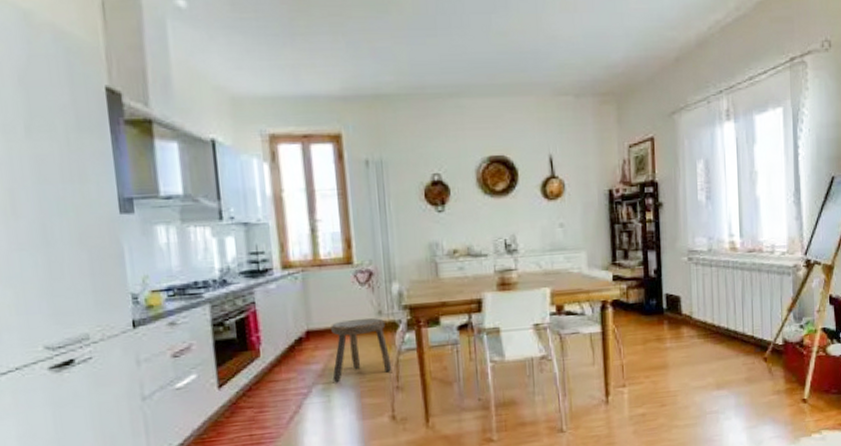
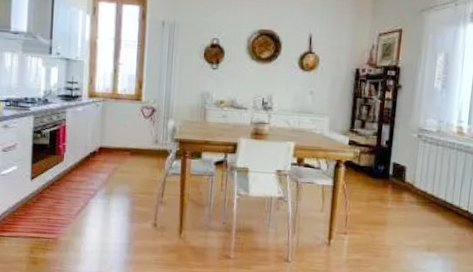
stool: present [331,317,392,383] -> none [114,143,160,191]

